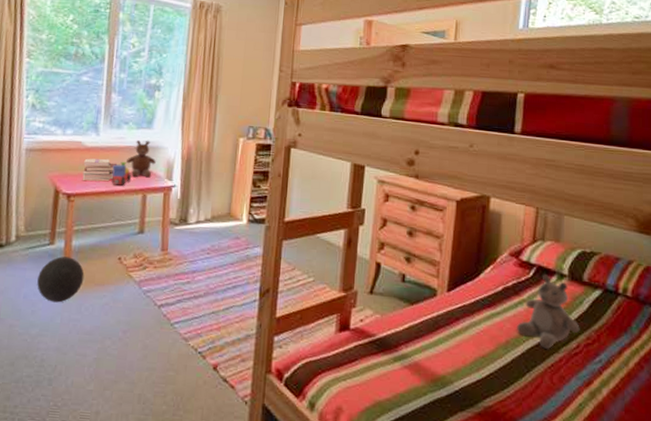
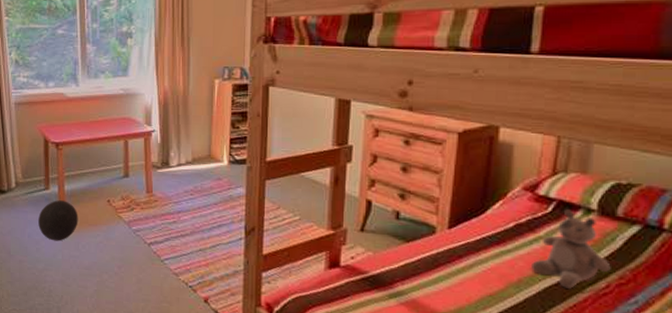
books: present [82,158,118,182] -> none [67,108,99,131]
toy train: present [111,161,132,186] -> none [94,109,113,133]
teddy bear: present [126,140,156,178] -> none [106,87,134,124]

